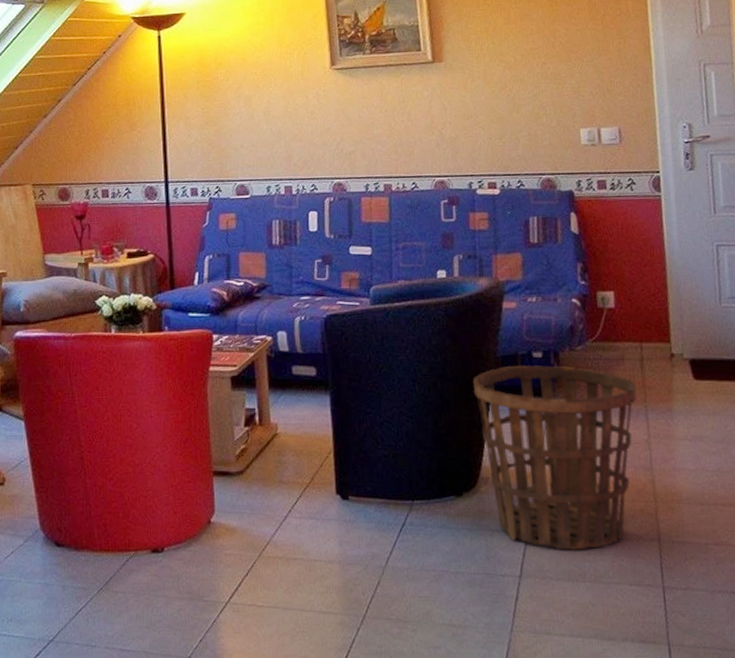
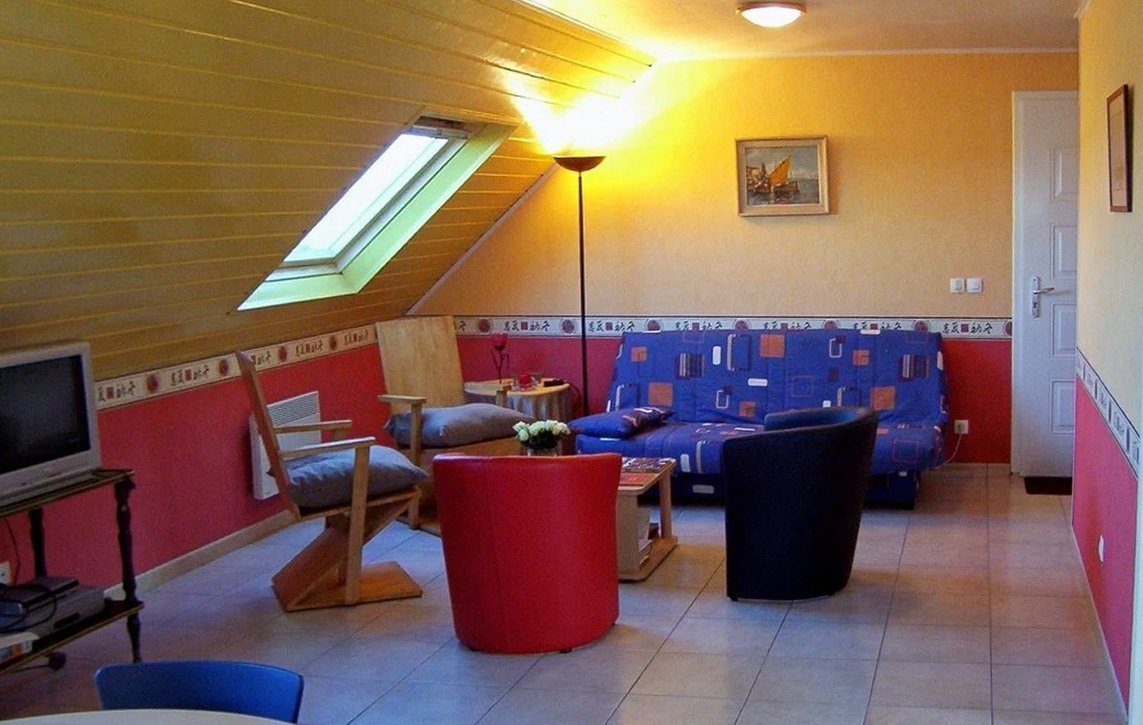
basket: present [472,365,637,550] -> none [848,483,981,637]

